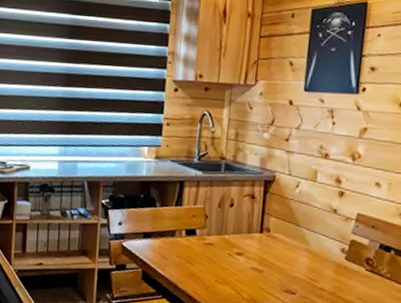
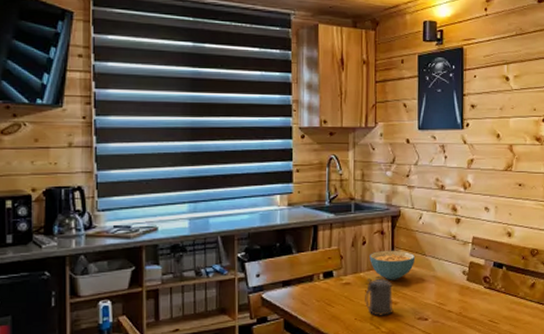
beer stein: none [227,242,260,283] -> present [365,278,393,316]
cereal bowl: none [236,215,288,248] -> present [369,251,416,280]

